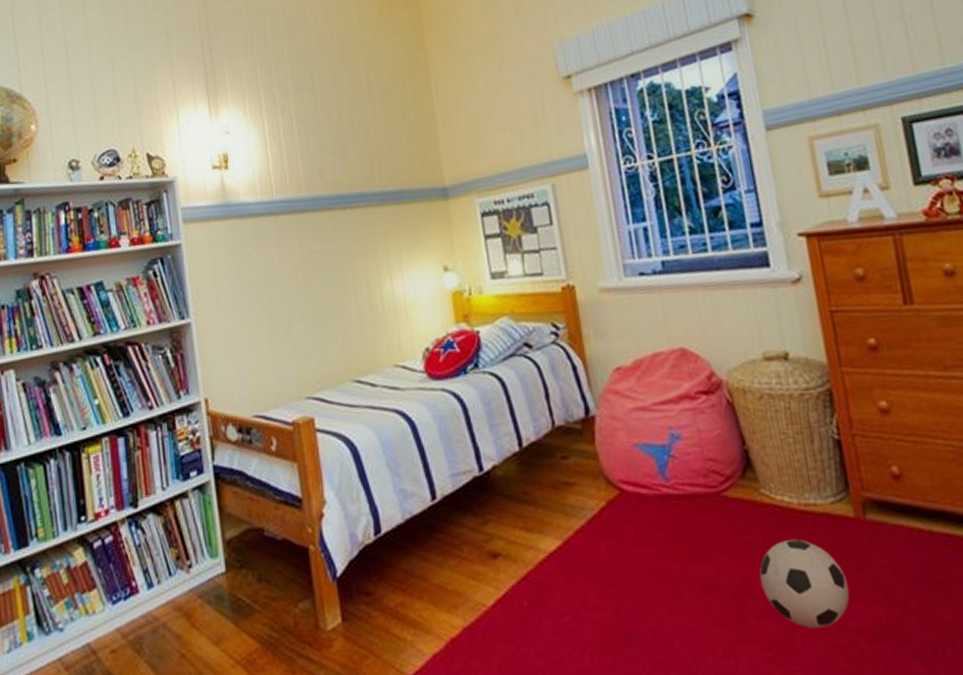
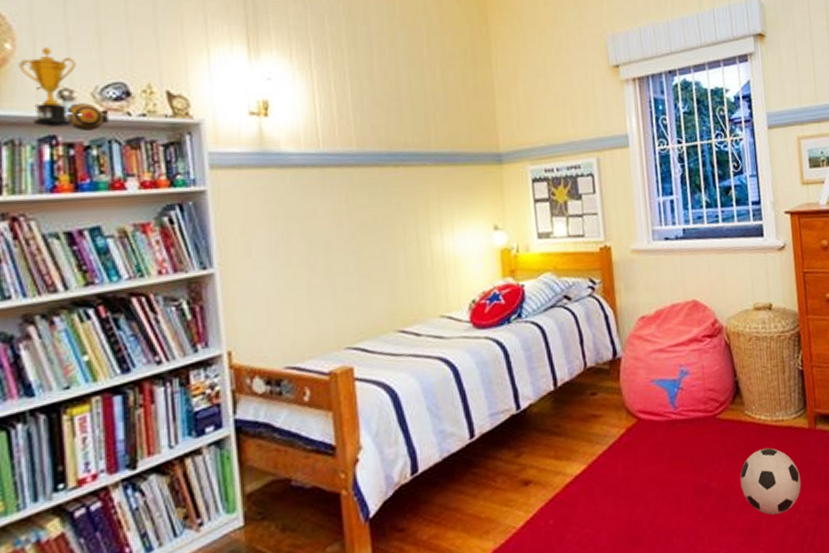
trophy: none [41,125,80,195] -> present [19,47,76,127]
toy robot: none [75,171,106,196] -> present [67,103,110,131]

